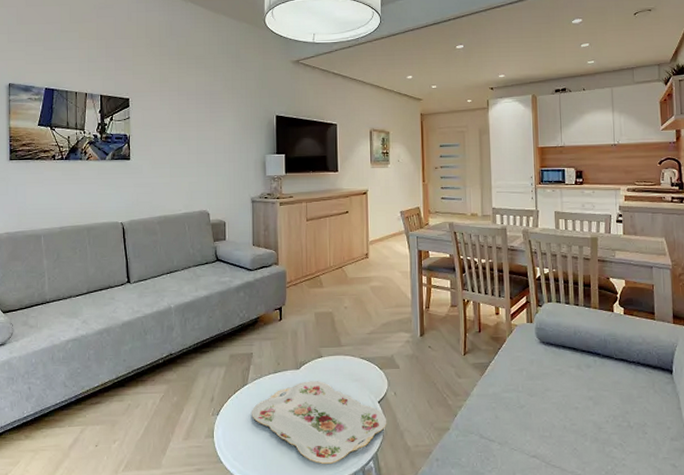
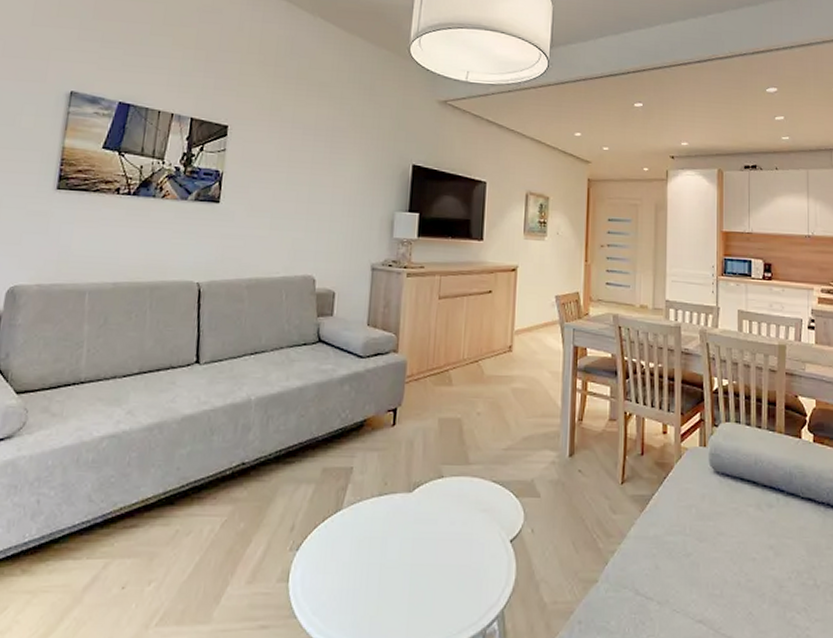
serving tray: present [252,381,387,464] -> none [343,509,520,624]

